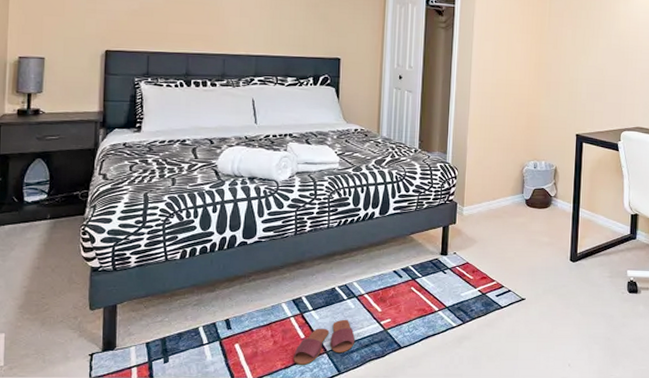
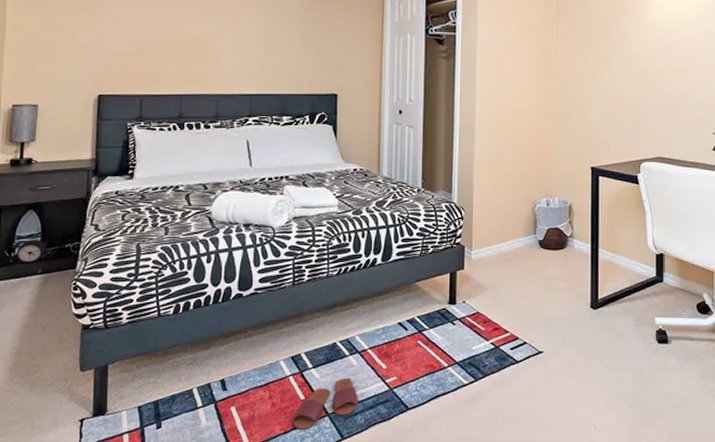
alarm clock: none [18,186,57,210] -> present [10,240,49,264]

